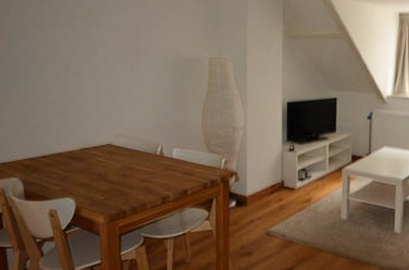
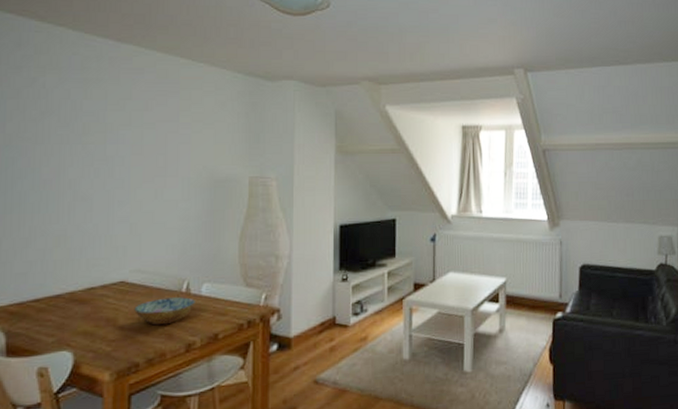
bowl: none [120,159,169,181] -> present [134,297,197,326]

